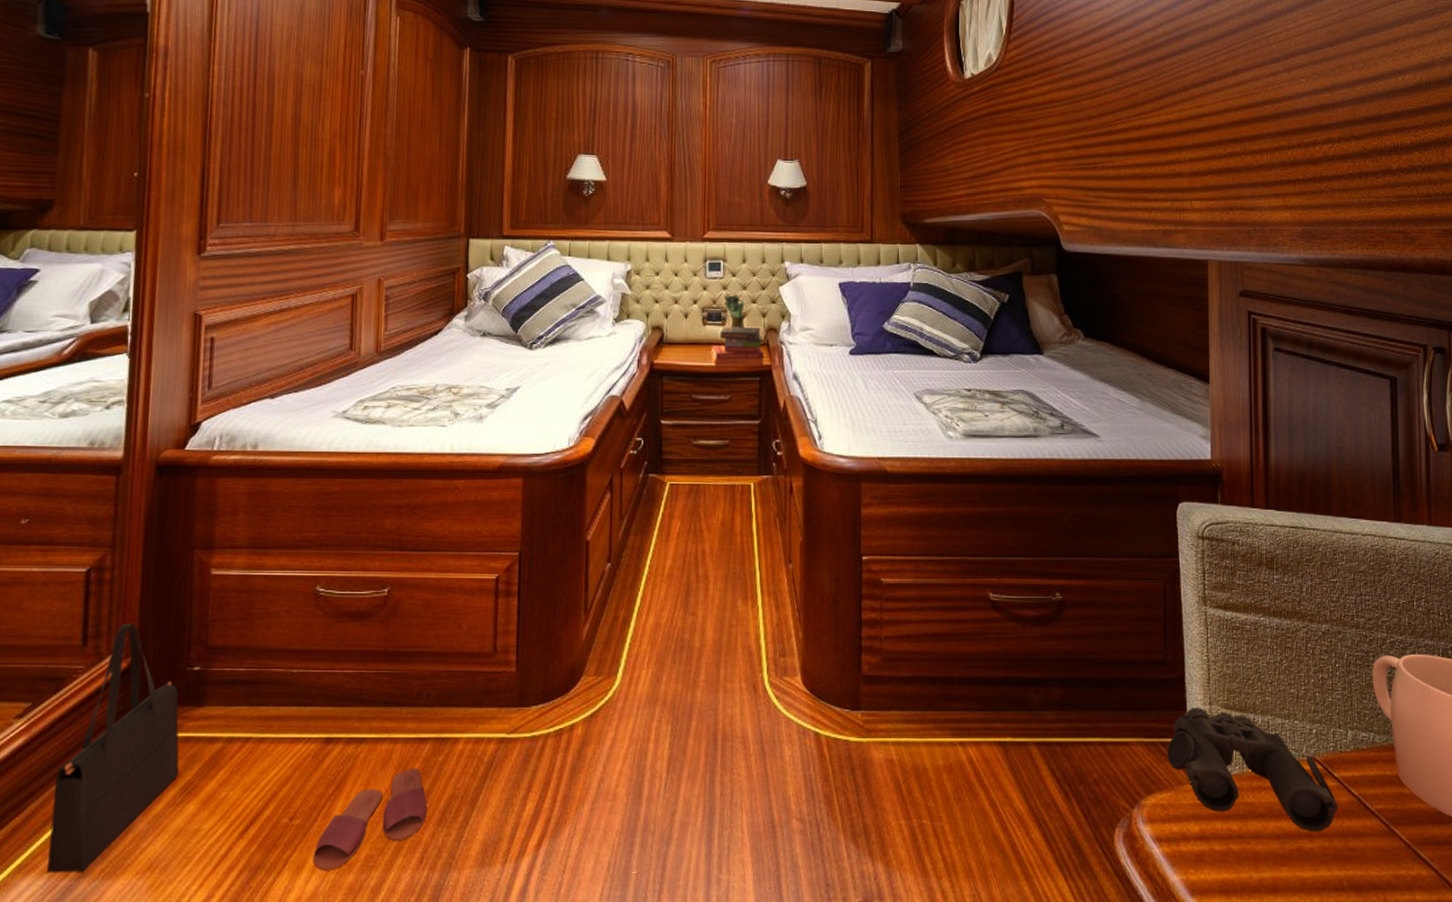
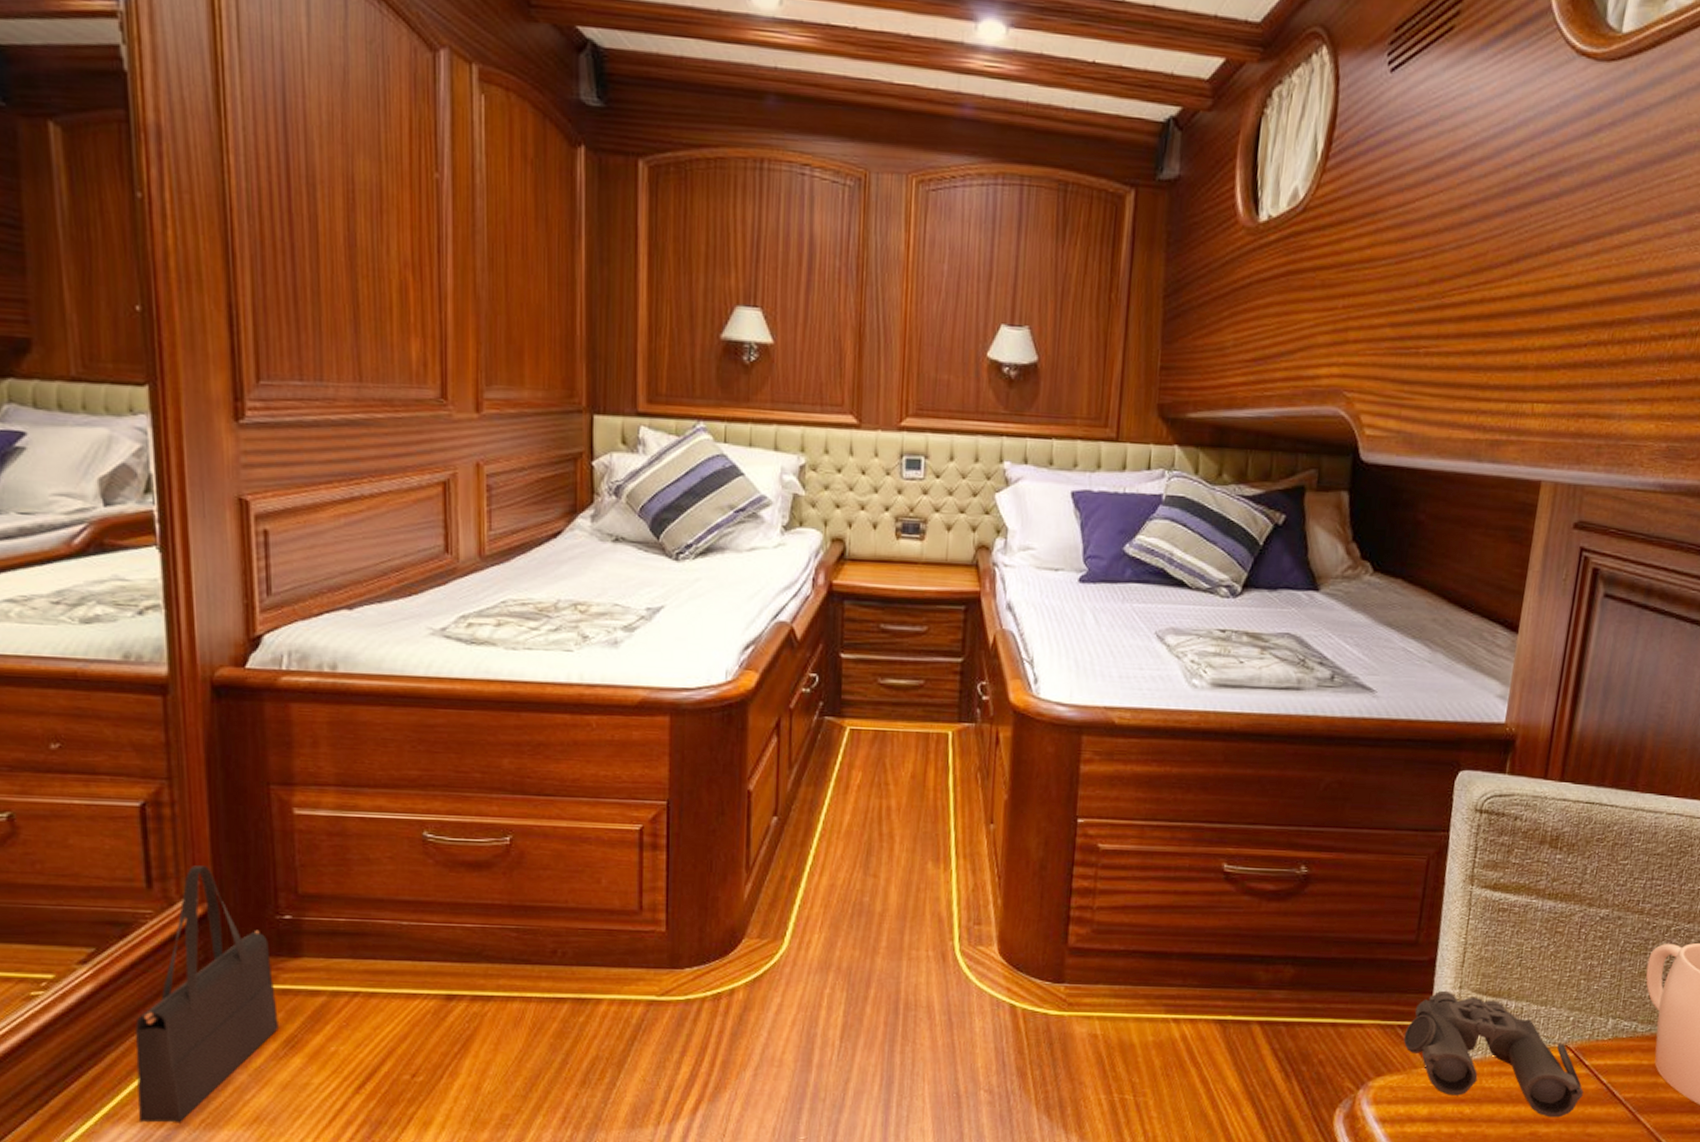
slippers: present [313,768,427,871] -> none [441,1029,568,1128]
books: present [712,326,764,367] -> none [906,540,972,593]
vase: present [723,292,746,328] -> none [923,498,951,544]

